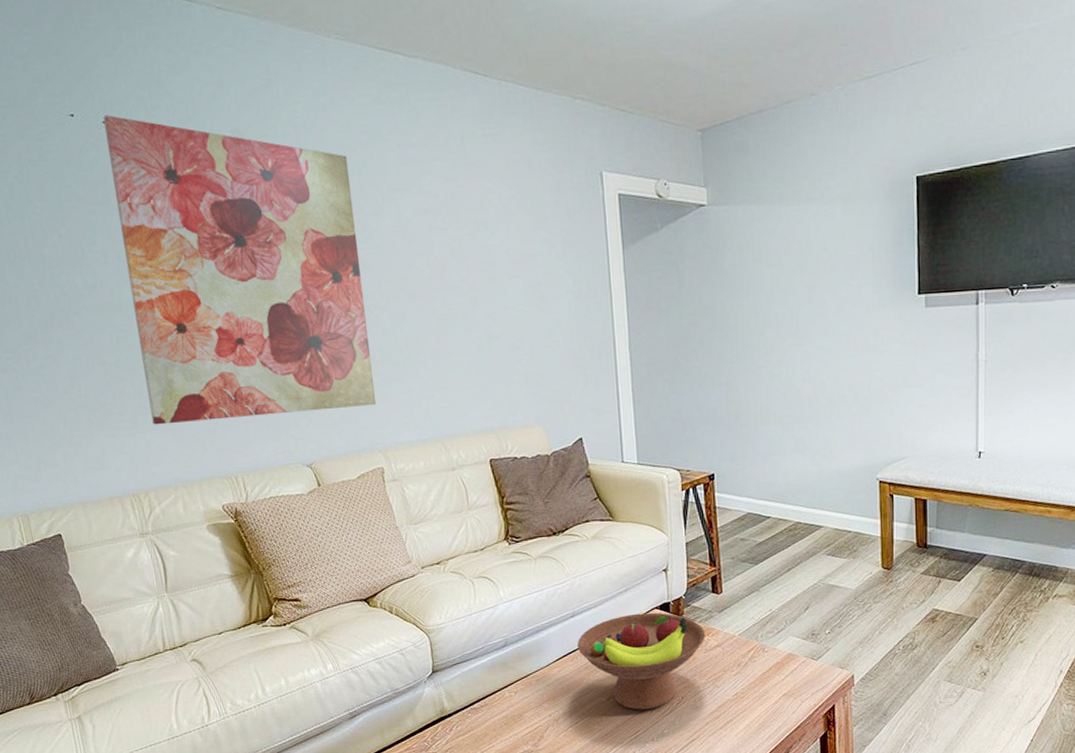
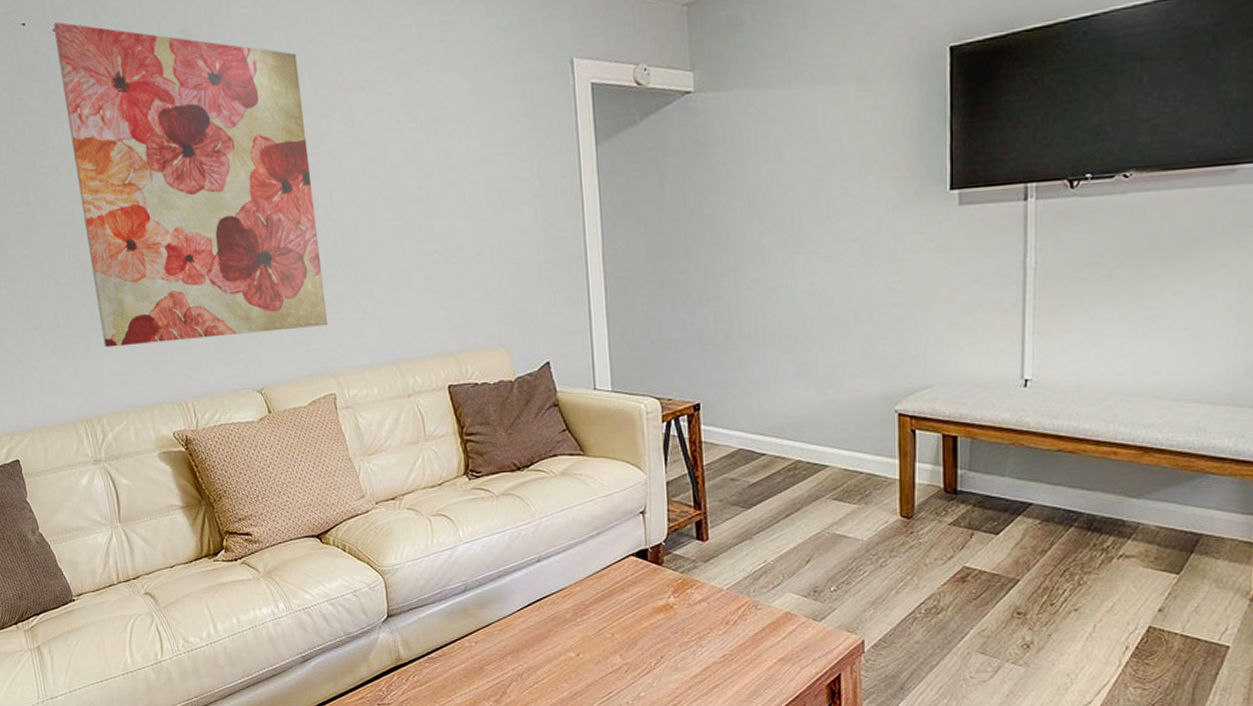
fruit bowl: present [577,612,706,710] -> none [543,560,689,669]

